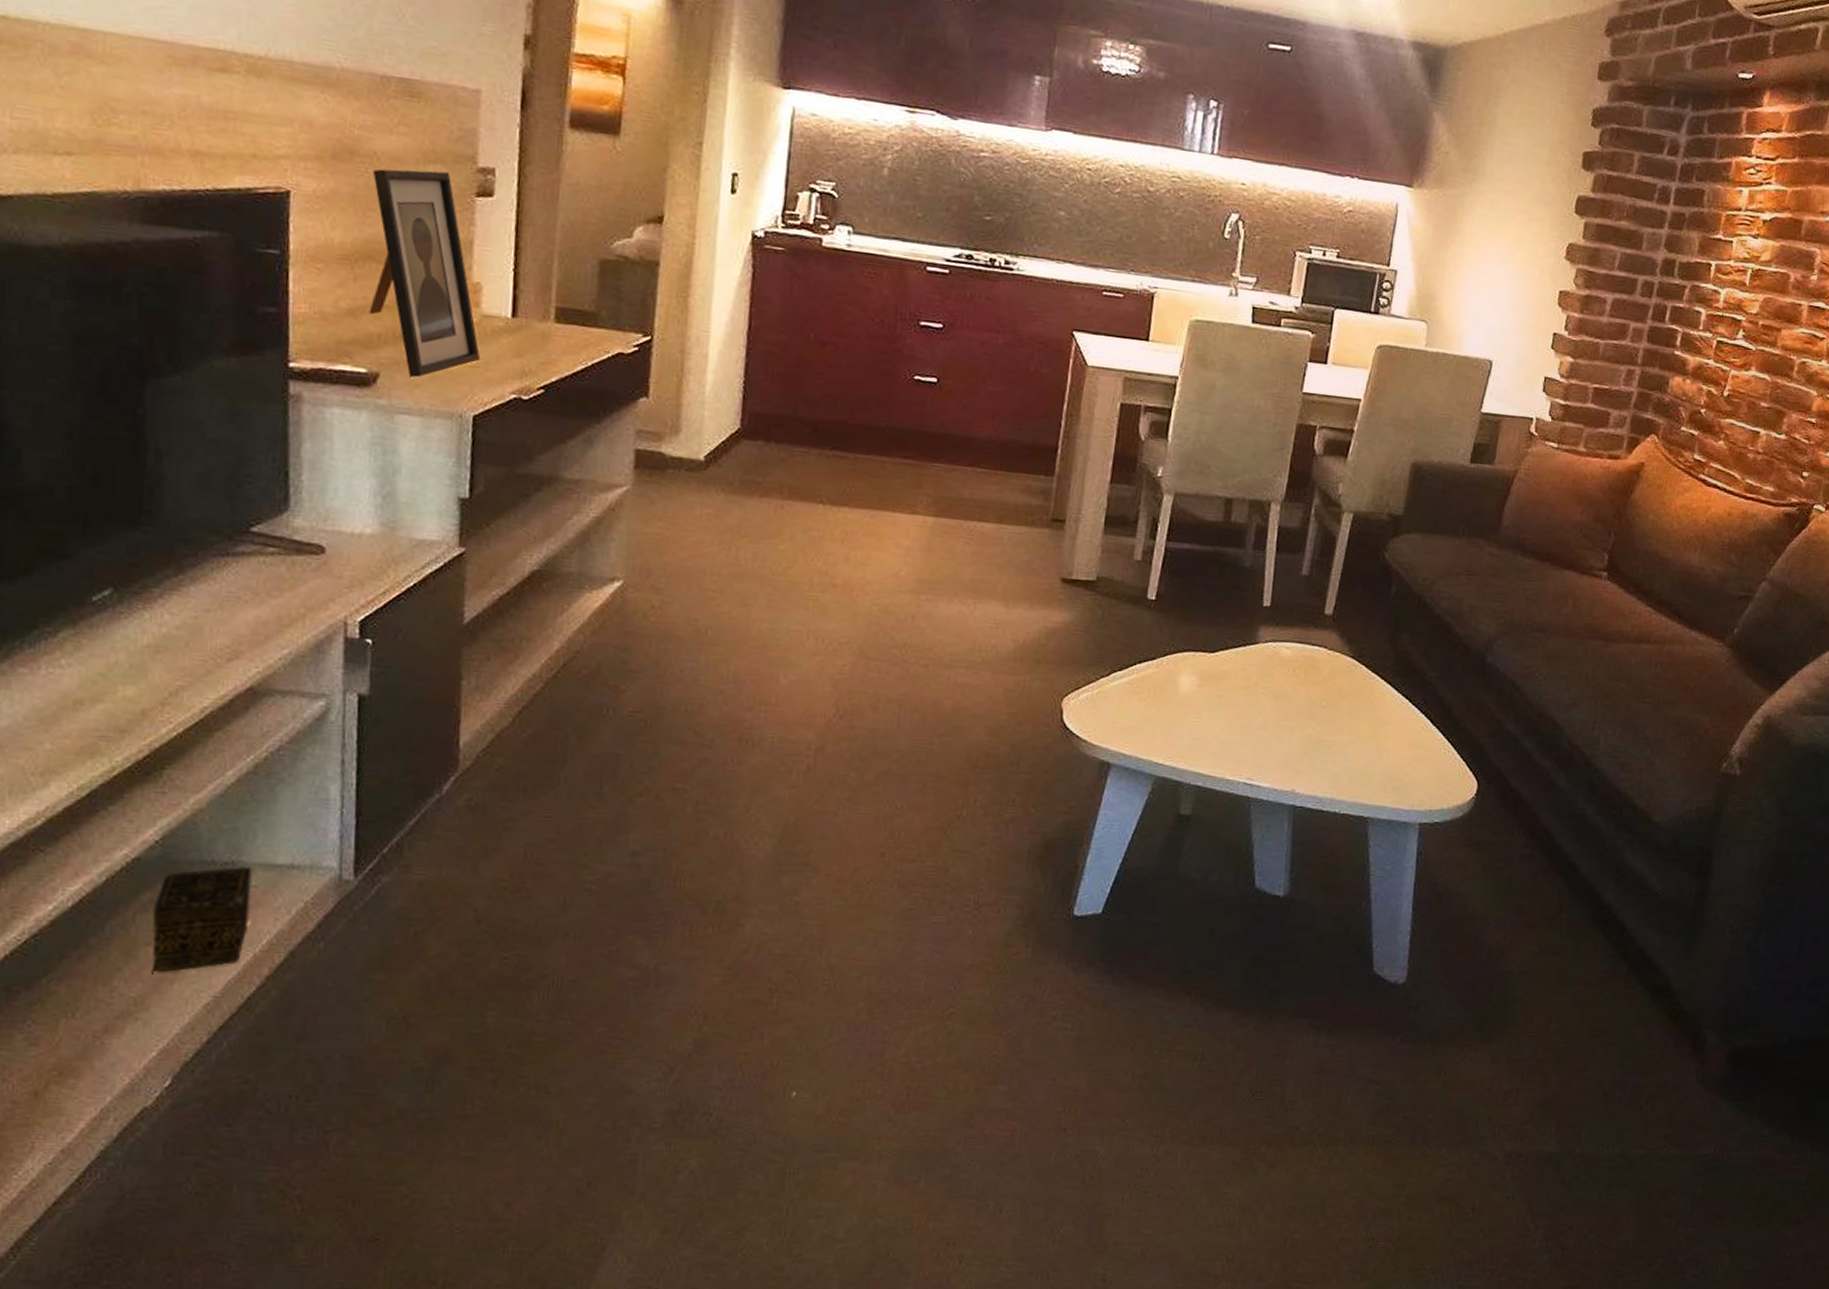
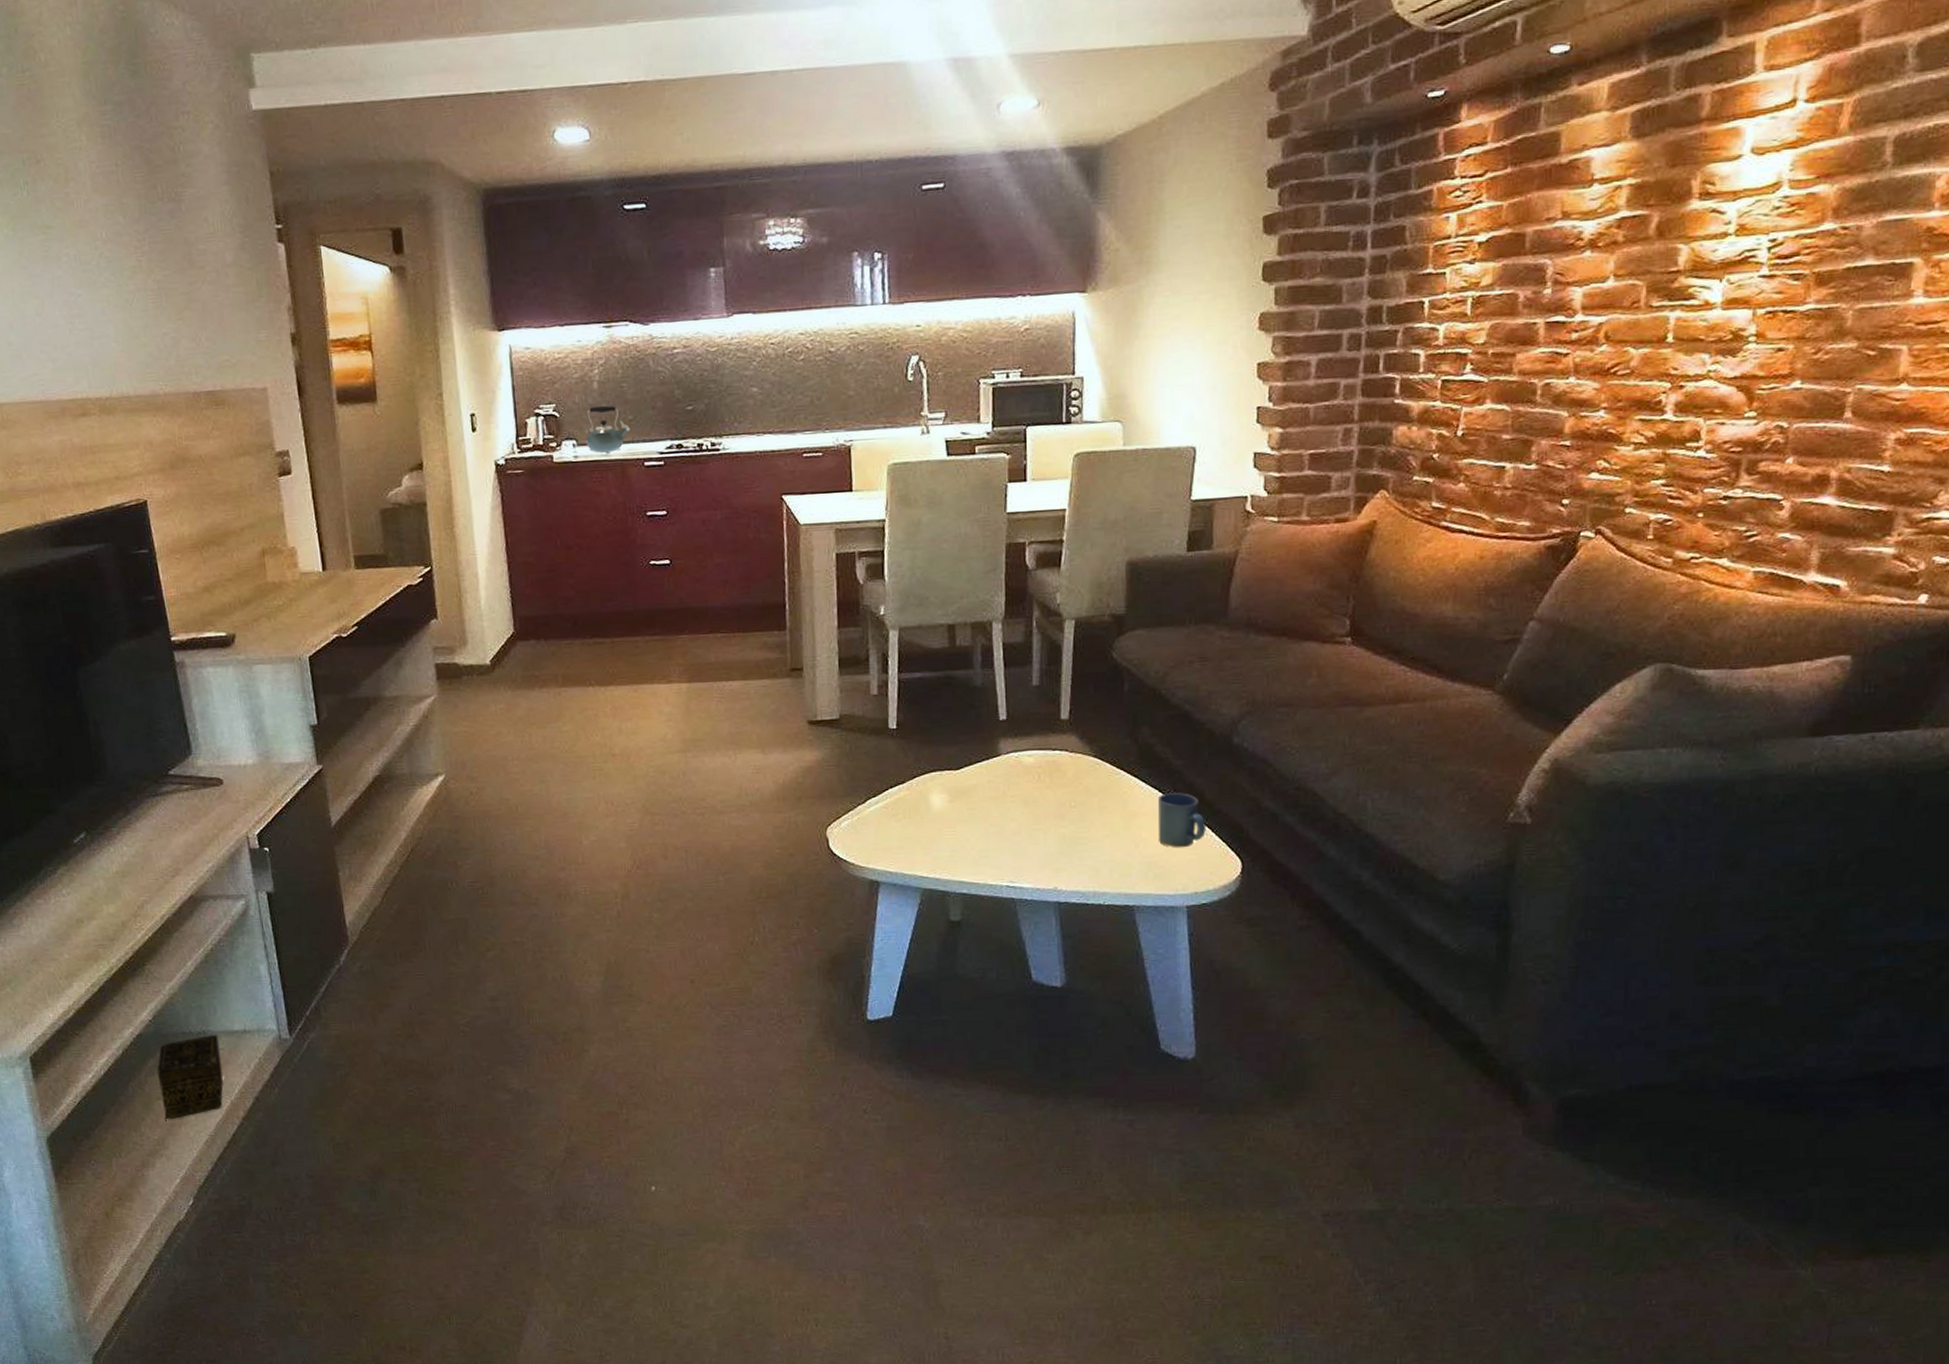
picture frame: present [368,169,481,378] -> none [201,461,306,634]
kettle: none [864,194,917,249] -> present [586,405,630,453]
mug: none [1401,704,1450,763] -> present [1157,793,1206,848]

